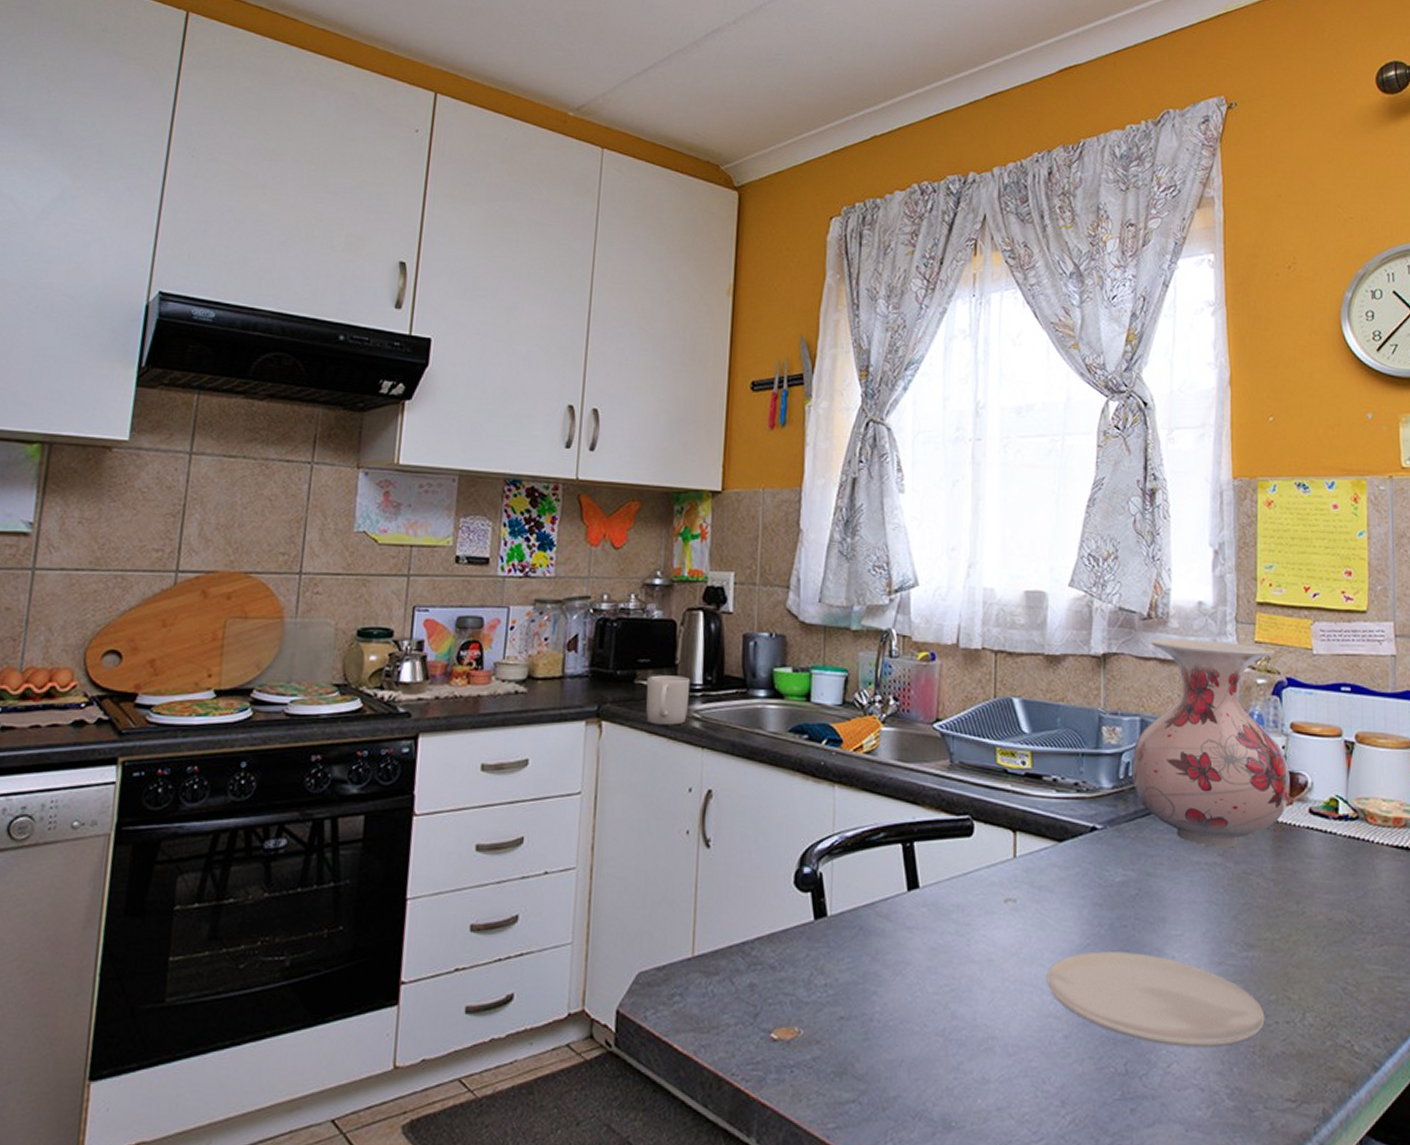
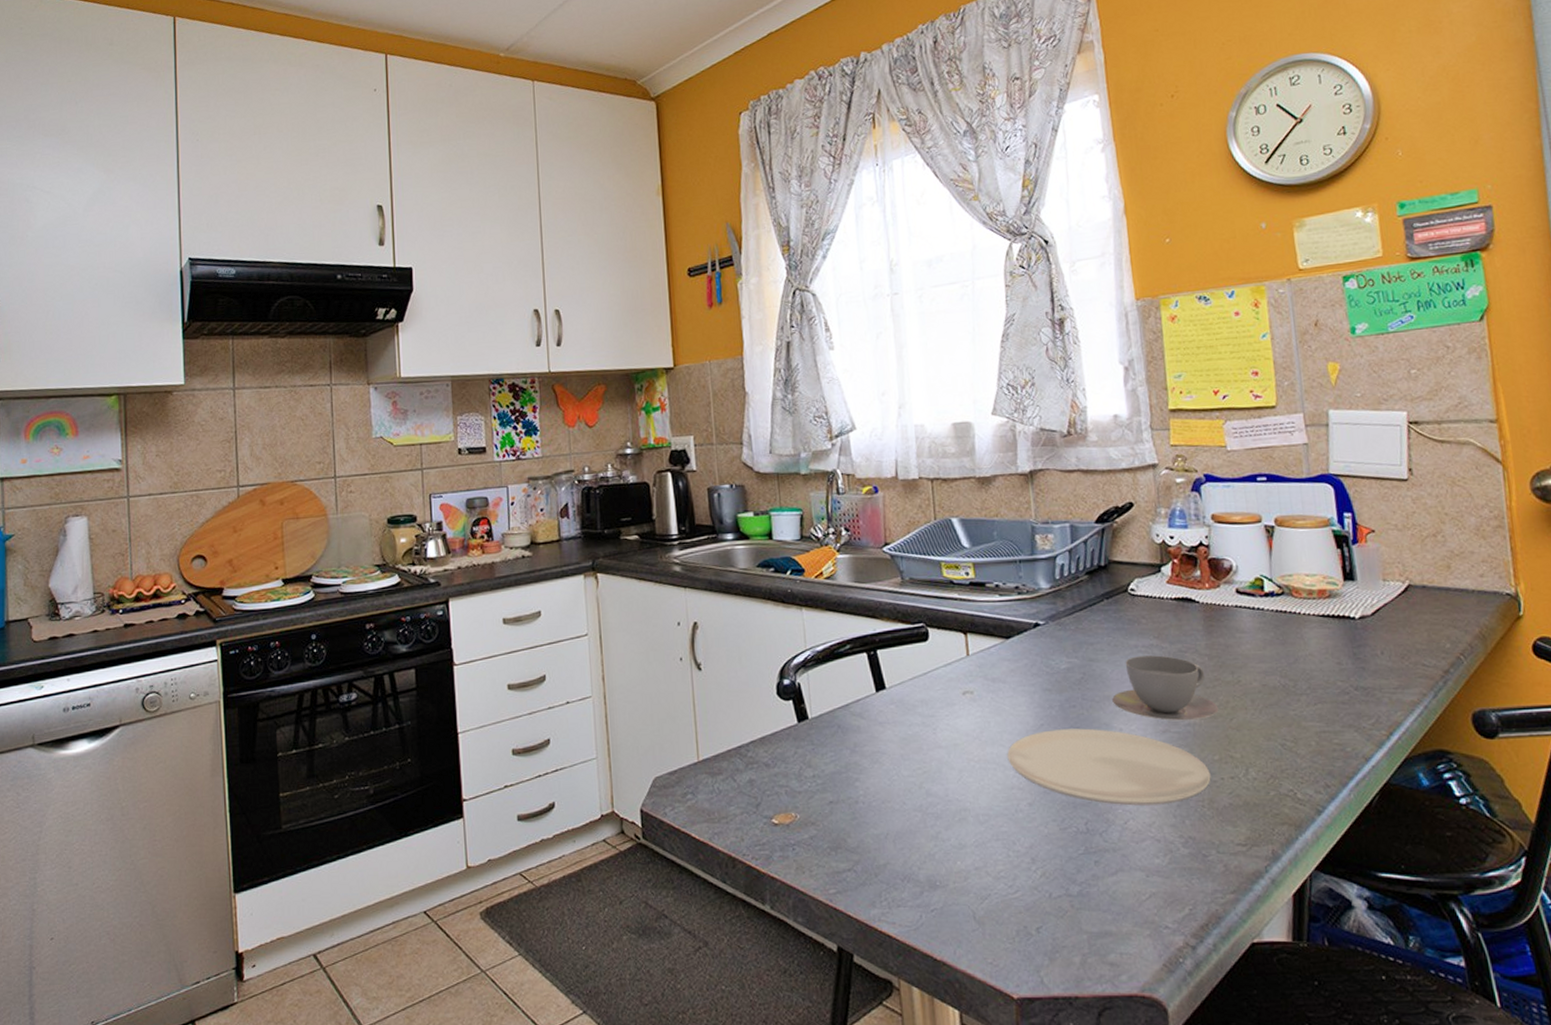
mug: present [645,675,691,725] -> none [630,529,669,572]
vase: present [1131,638,1290,848] -> none [1065,448,1217,632]
teacup: none [1167,874,1280,953] -> present [1112,655,1219,721]

